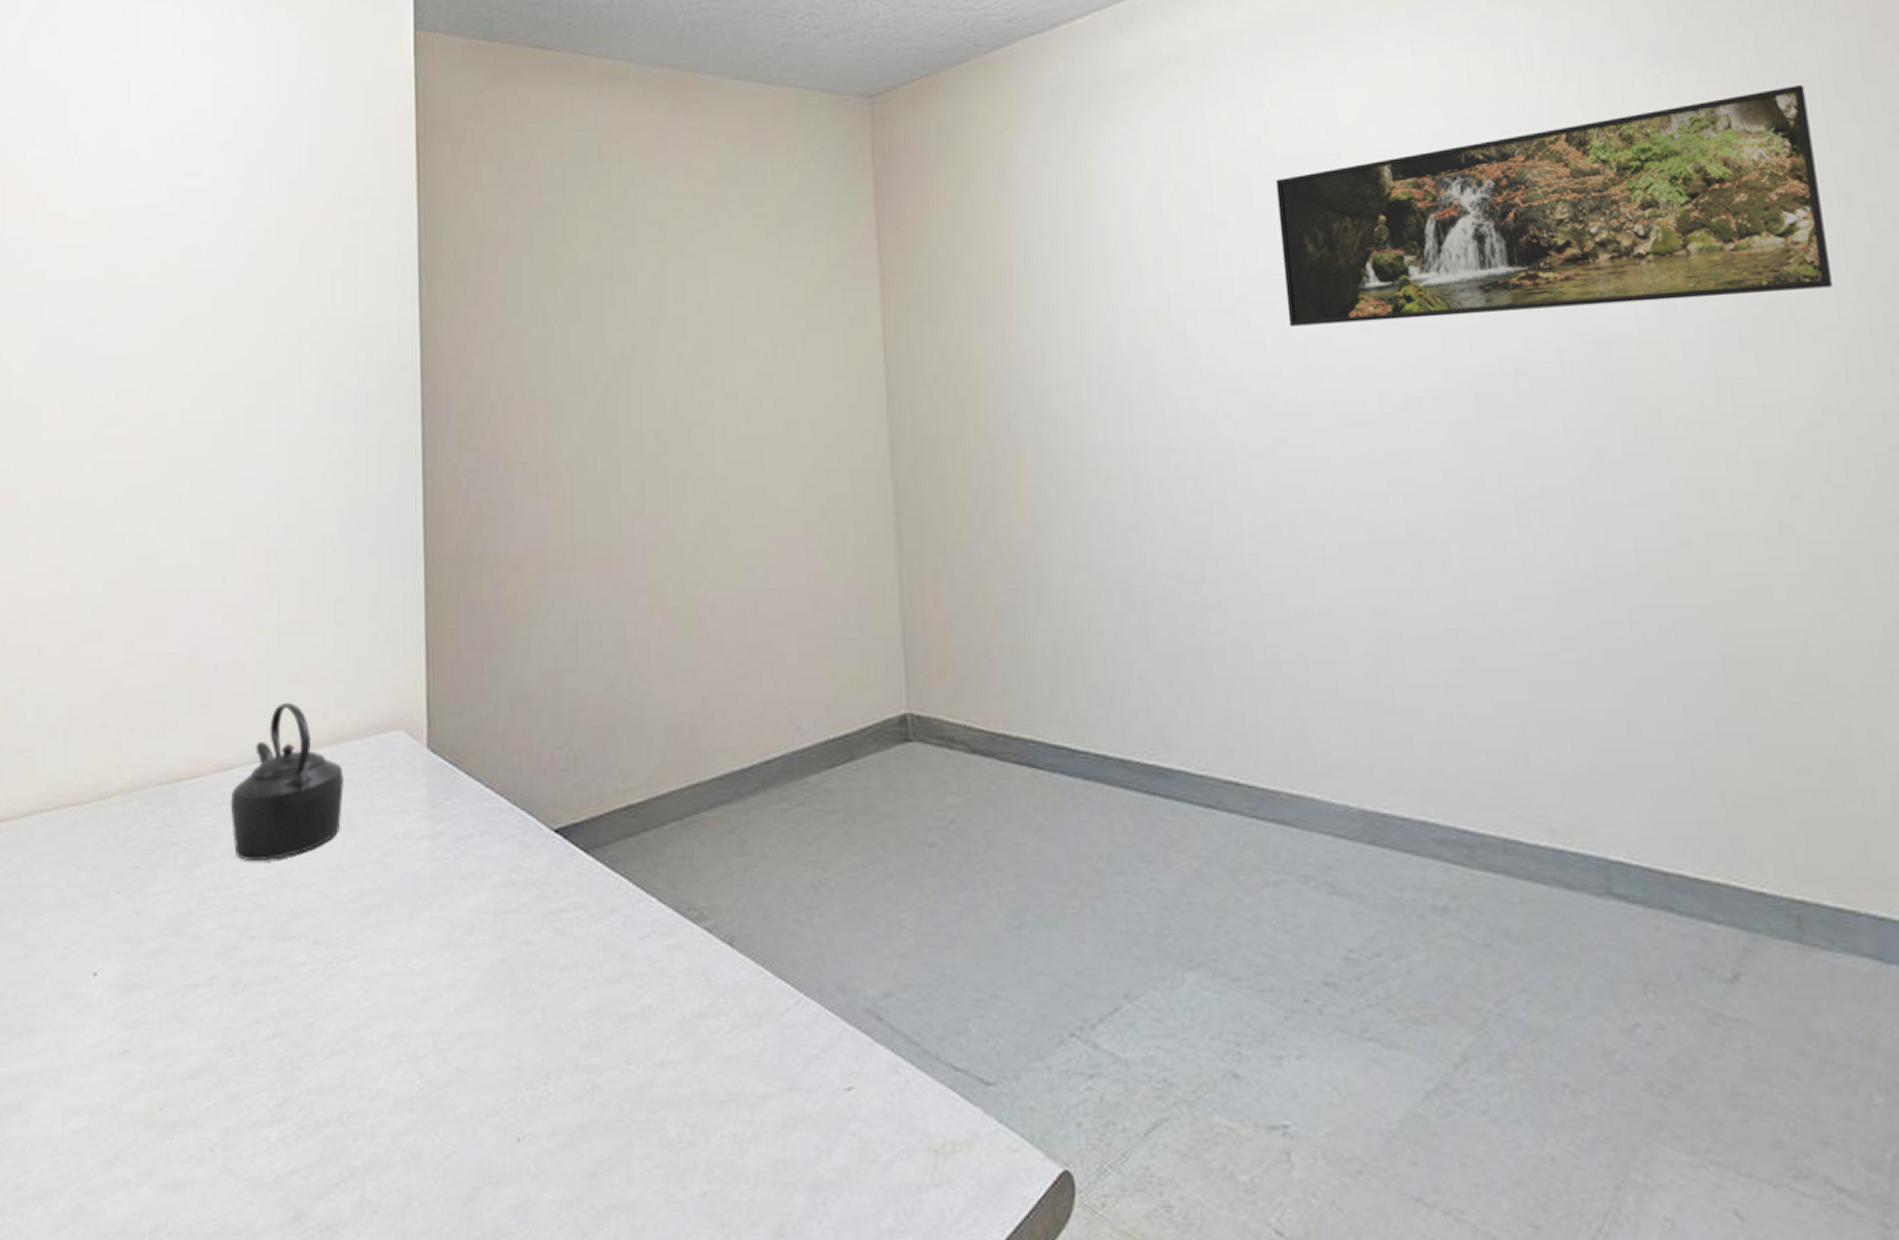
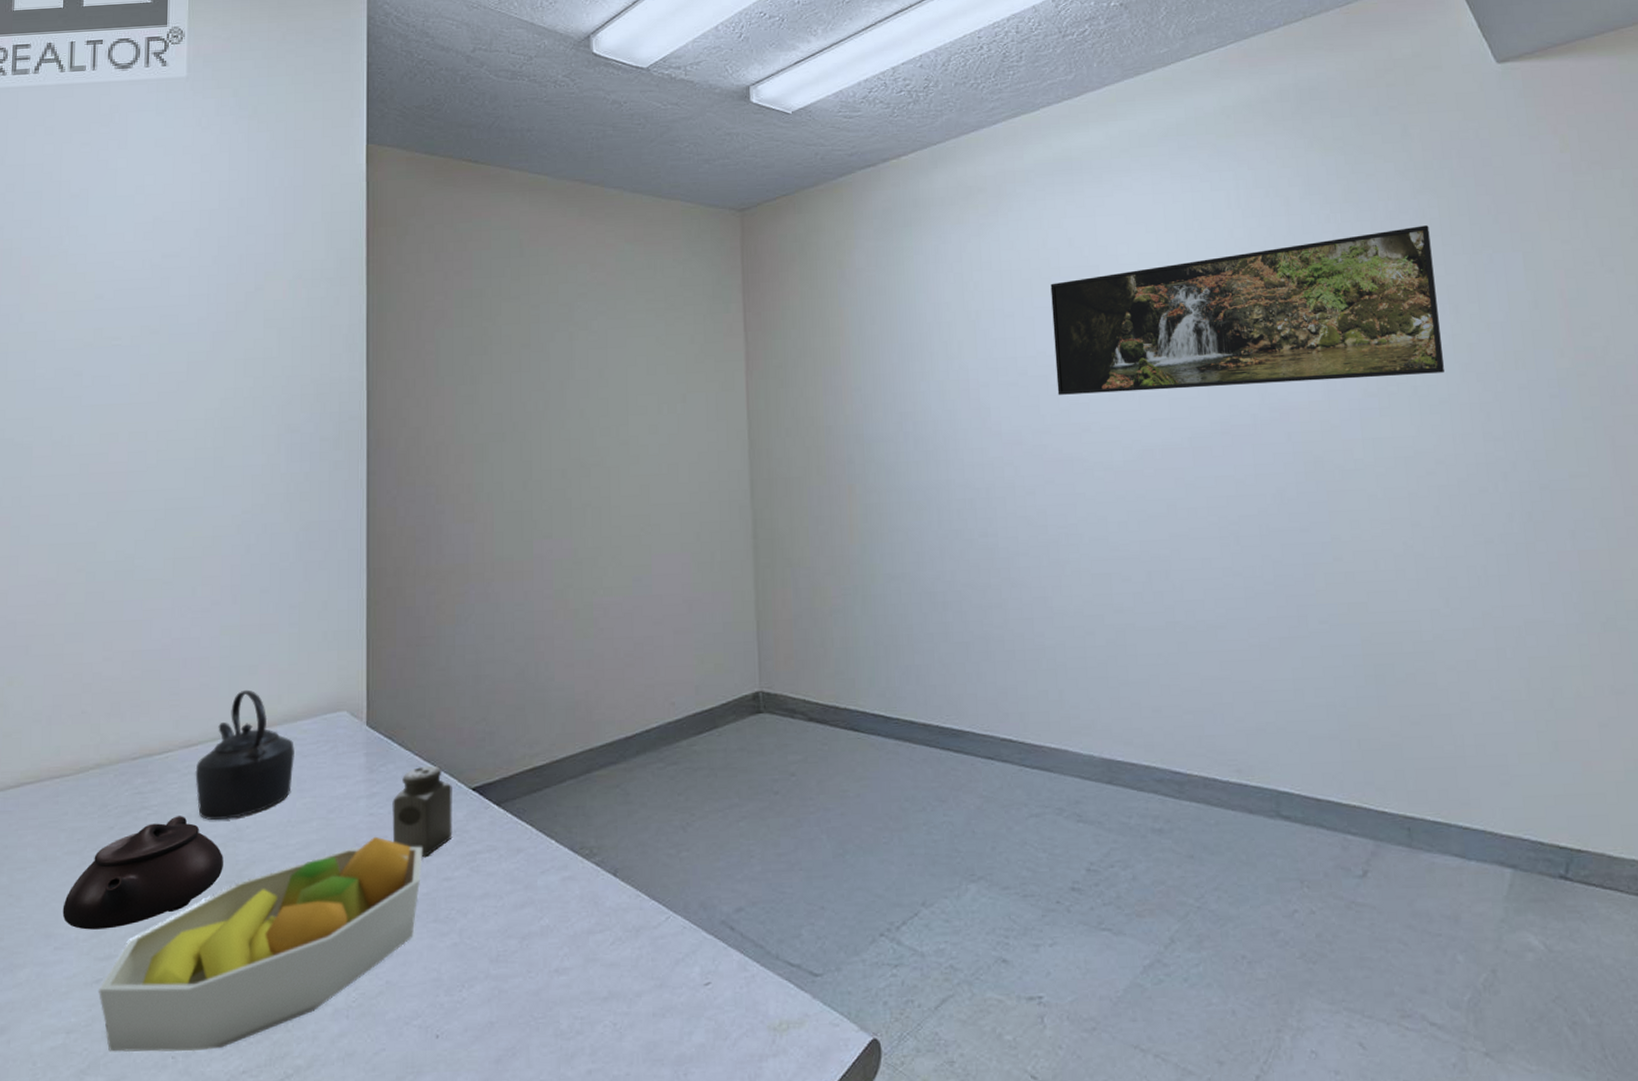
teapot: none [84,855,264,990] -> present [62,816,223,930]
fruit bowl: none [126,886,497,1144] -> present [99,836,422,1053]
salt shaker: none [459,799,532,914] -> present [392,765,453,857]

